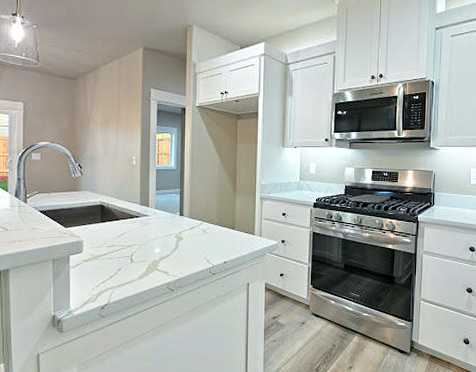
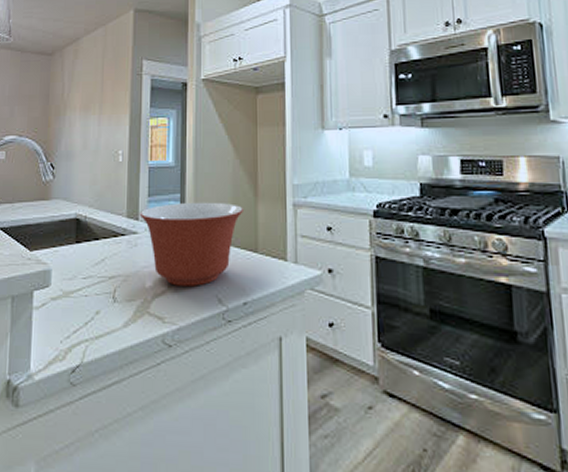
mixing bowl: none [149,195,225,252] -> present [139,202,243,286]

